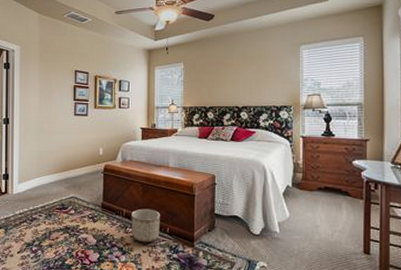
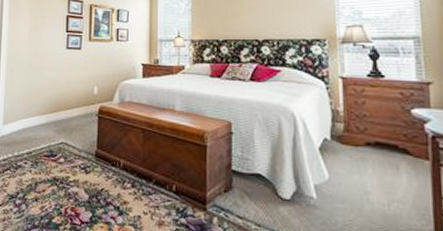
planter: present [131,208,161,243] -> none [130,160,165,203]

